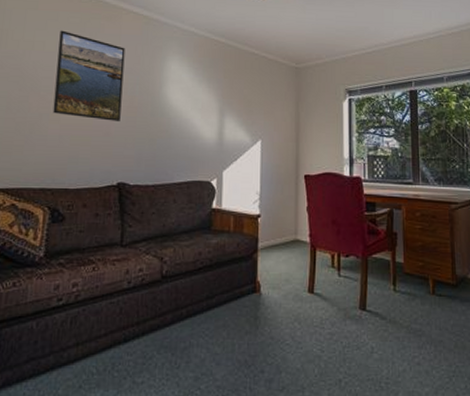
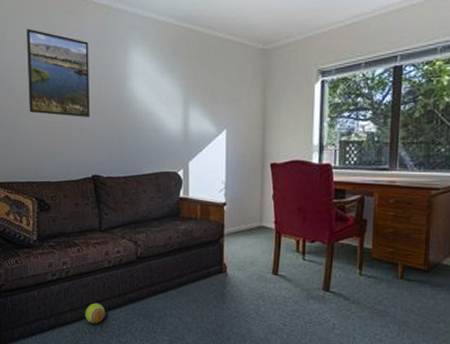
ball: none [94,333,120,361] -> present [85,303,106,324]

